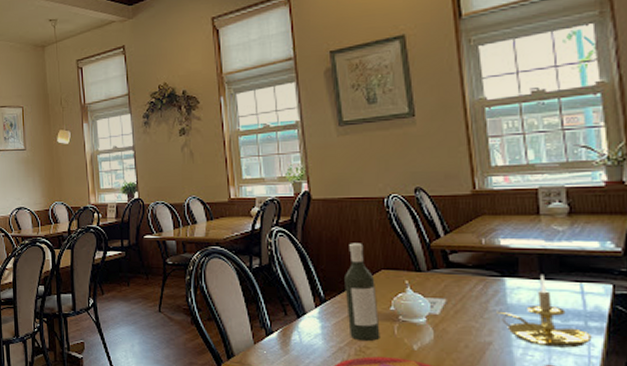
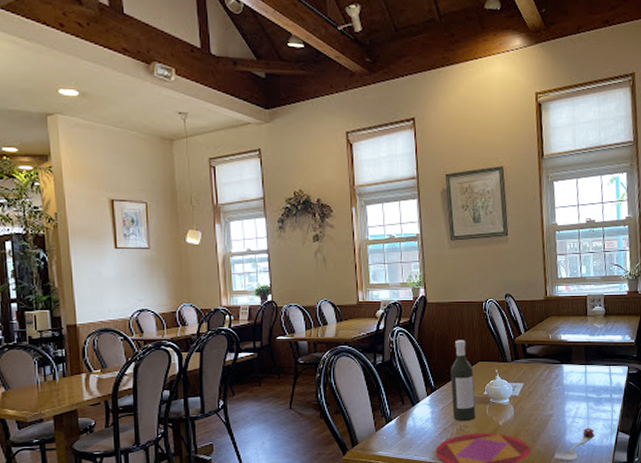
candle holder: present [496,275,593,348] -> none [556,362,614,415]

